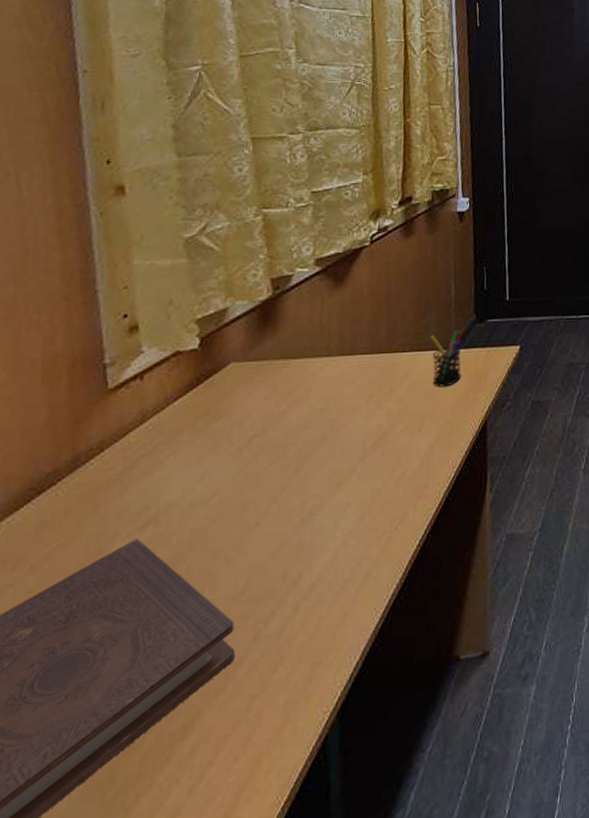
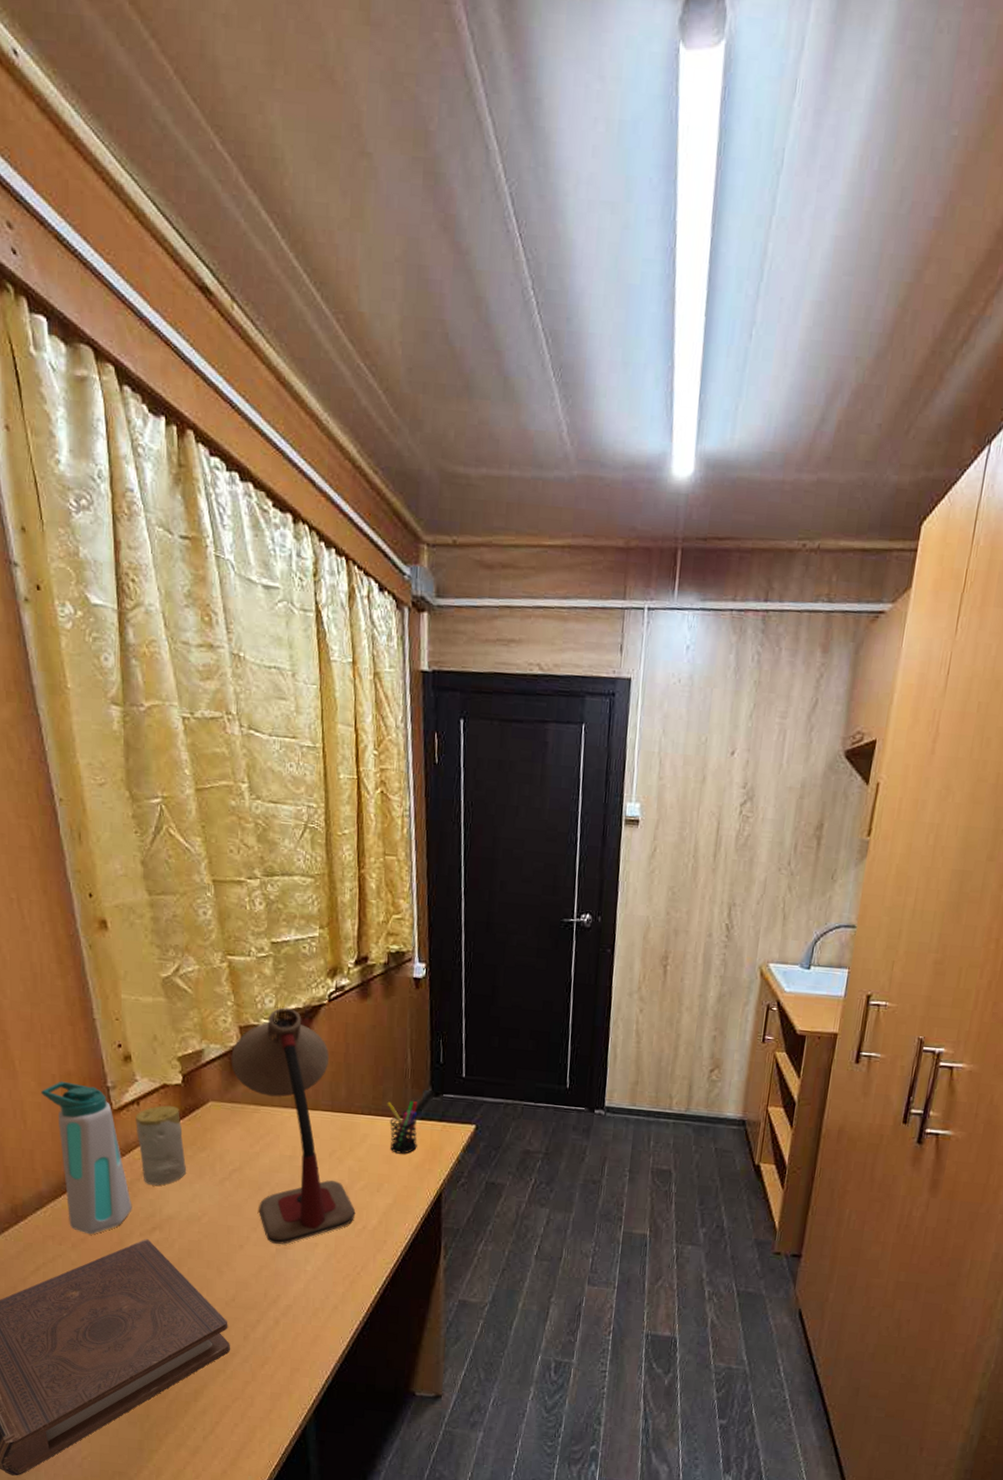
water bottle: none [14,365,121,548] -> present [41,1081,132,1234]
candle: none [136,374,196,471] -> present [136,1105,186,1185]
desk lamp: none [259,254,395,513] -> present [231,1007,356,1245]

